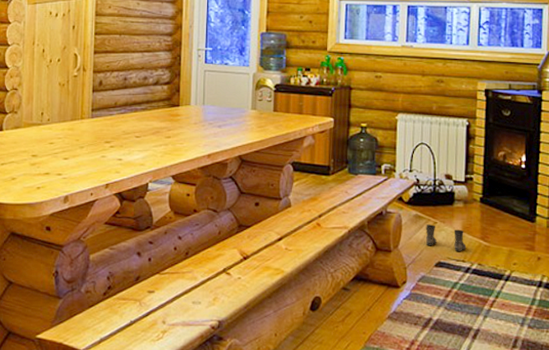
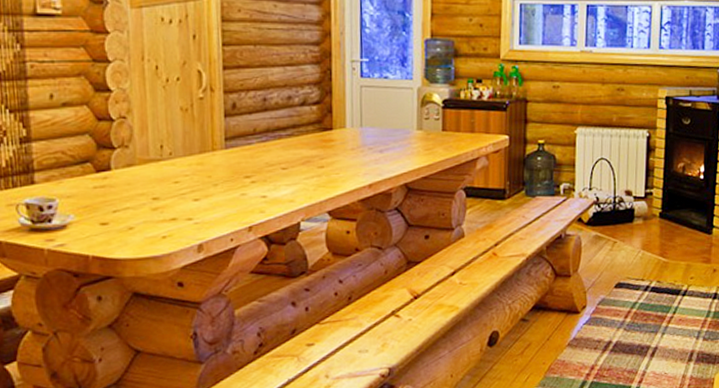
boots: present [426,224,467,251] -> none [606,244,646,270]

